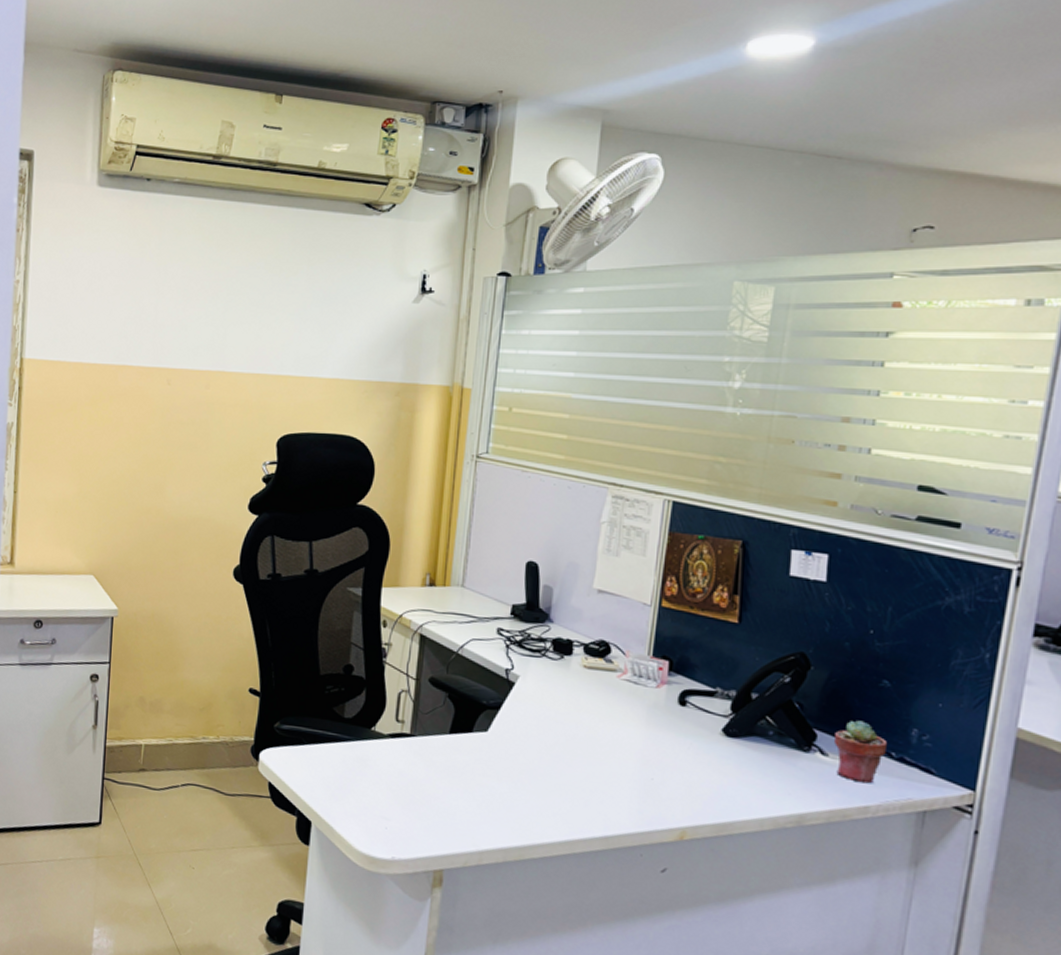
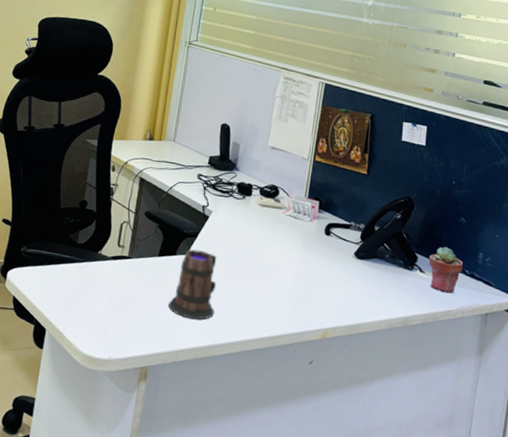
mug: none [465,724,528,814] -> present [168,249,217,320]

